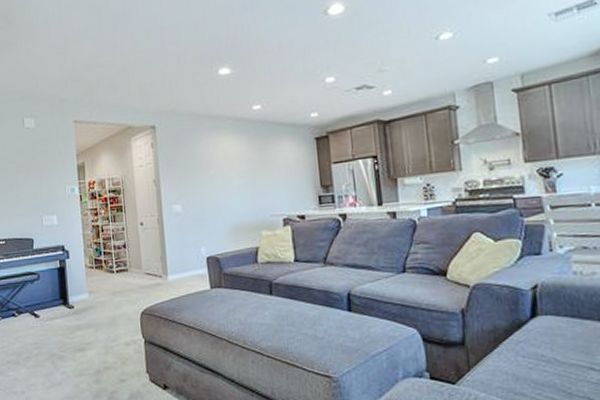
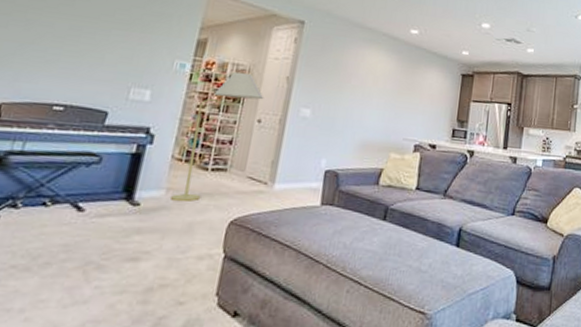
floor lamp: none [93,184,140,302] -> present [170,71,264,202]

